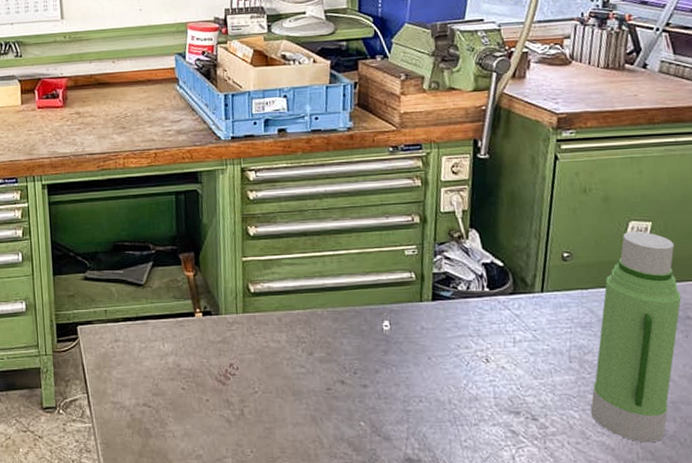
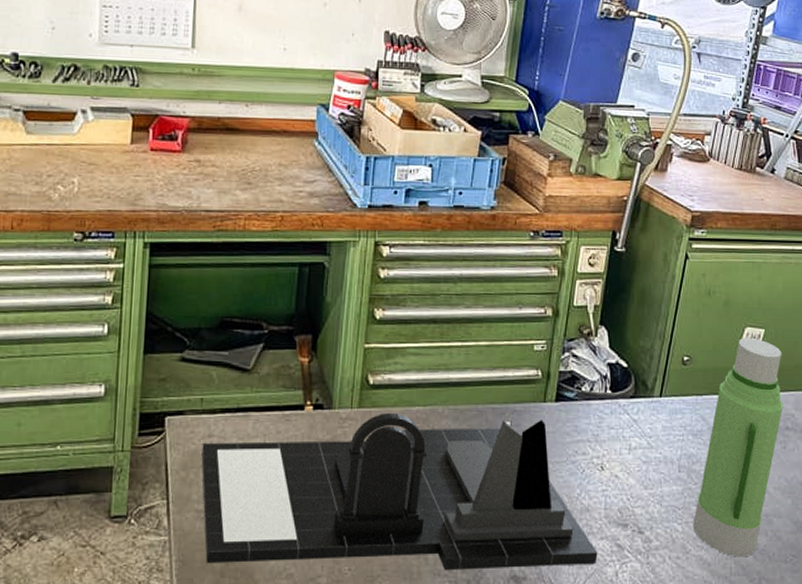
desk organizer: none [110,316,492,454] -> present [201,412,598,571]

